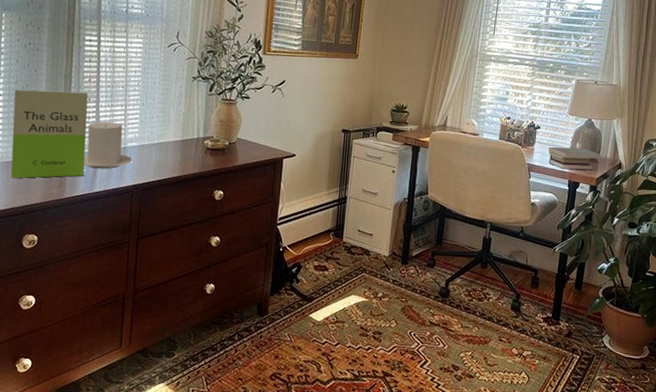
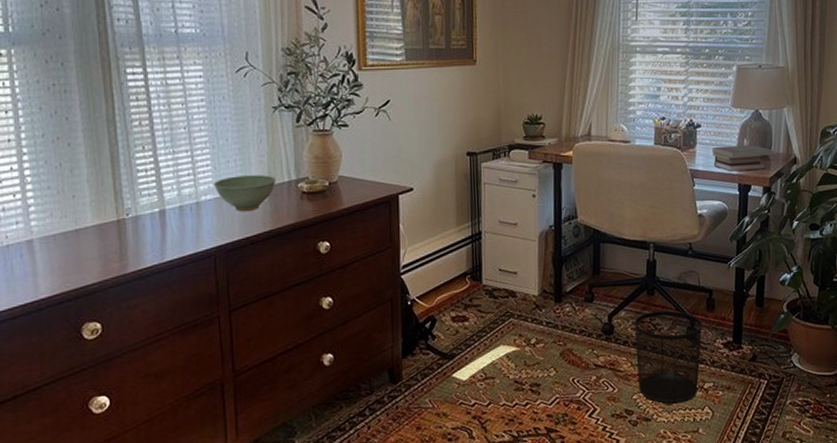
book: present [11,89,89,179] -> none [42,140,150,257]
candle: present [83,121,133,169] -> none [146,172,210,233]
bowl: none [138,129,188,159] -> present [213,175,277,211]
waste bin: none [466,282,527,366] -> present [634,310,703,404]

